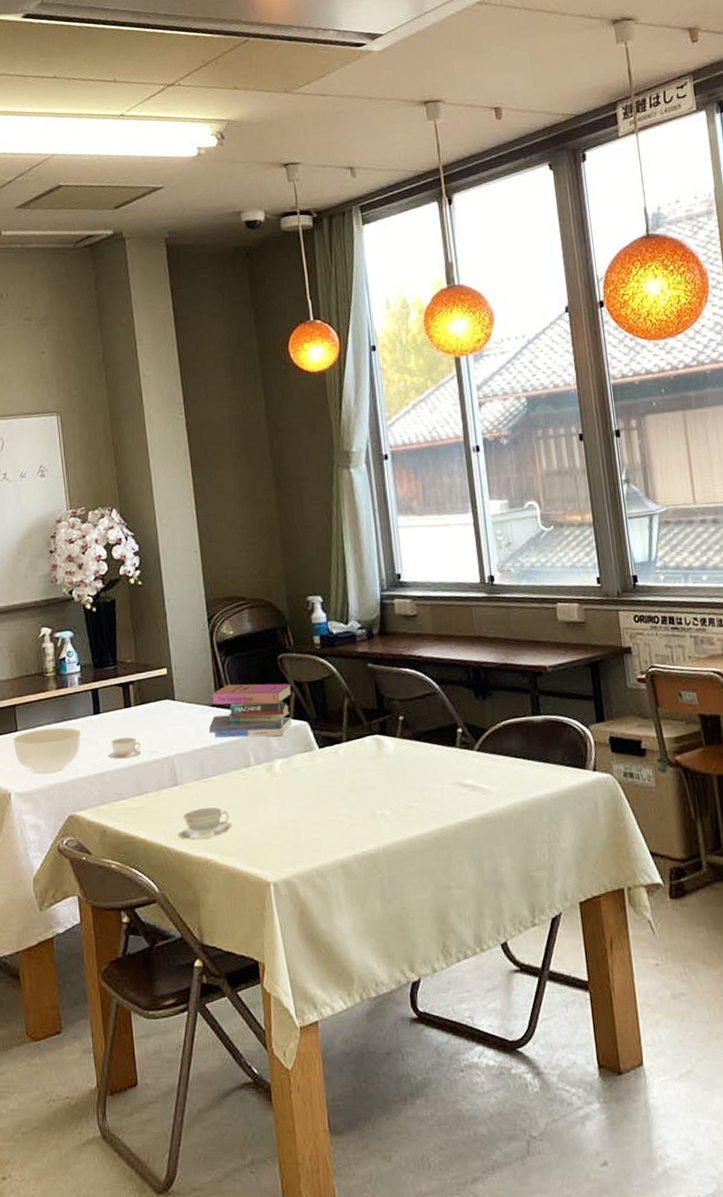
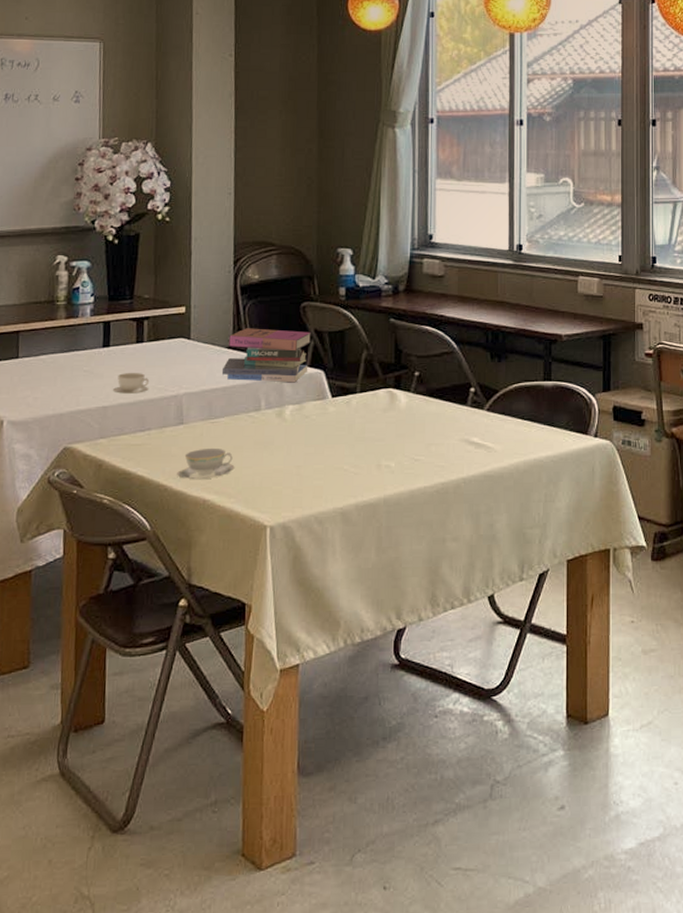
bowl: present [13,727,81,774] -> none [12,357,87,403]

